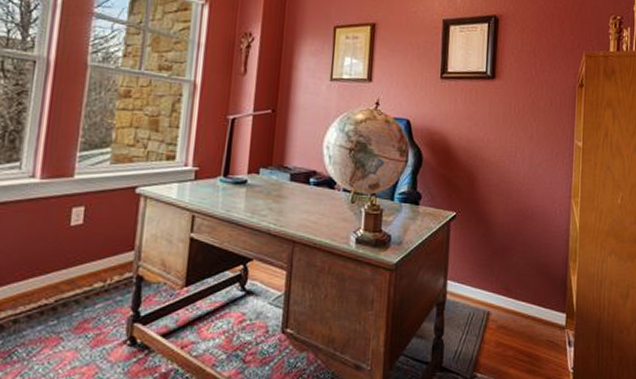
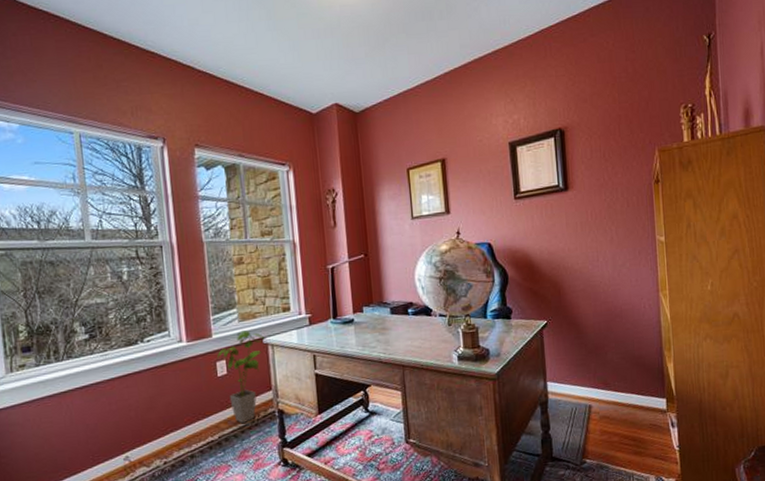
house plant: none [75,175,140,286] -> present [217,330,267,423]

